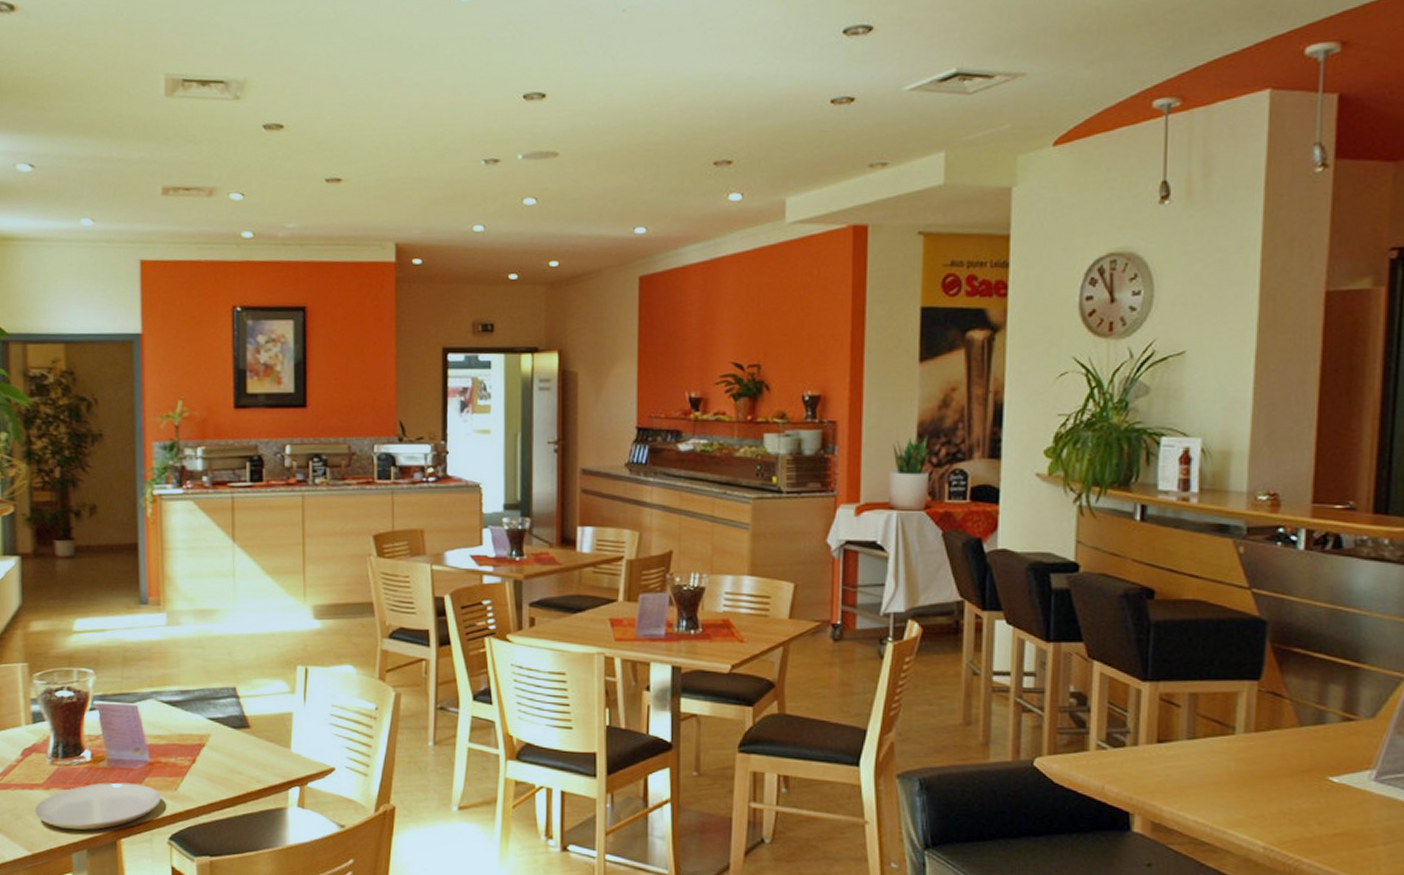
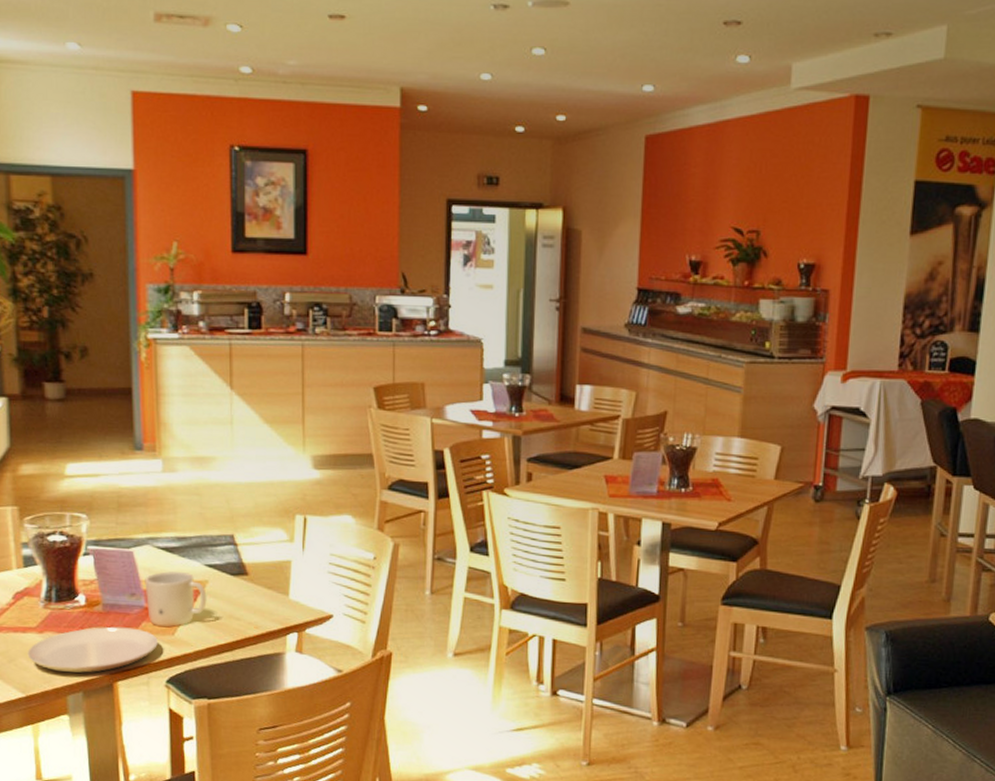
mug: none [149,725,209,783] -> present [145,571,207,628]
planter: present [888,434,931,511] -> none [873,305,915,380]

